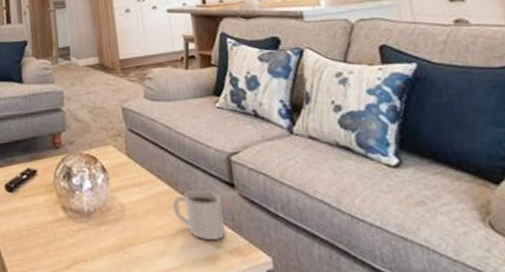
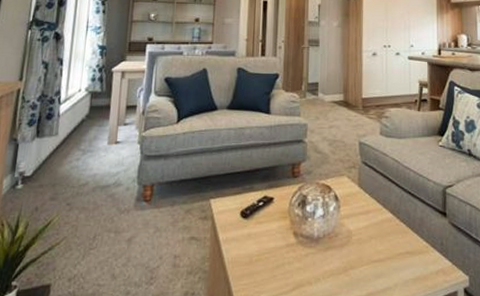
mug: present [173,189,225,240] -> none [394,217,434,262]

